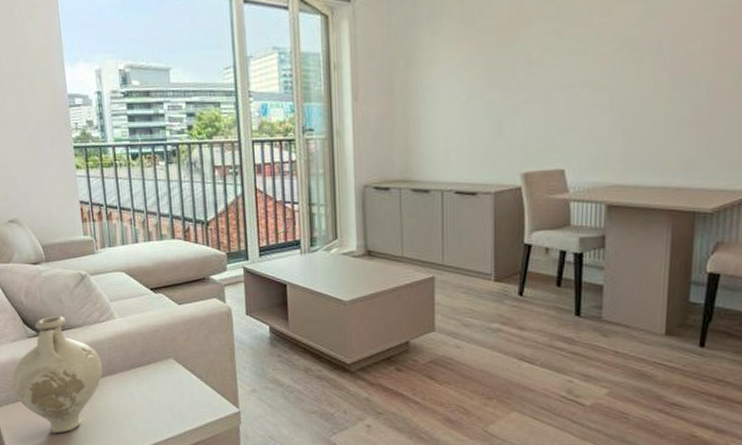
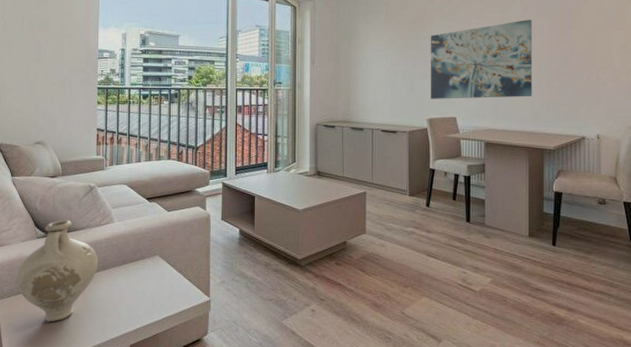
wall art: none [527,12,690,144] -> present [430,19,533,99]

